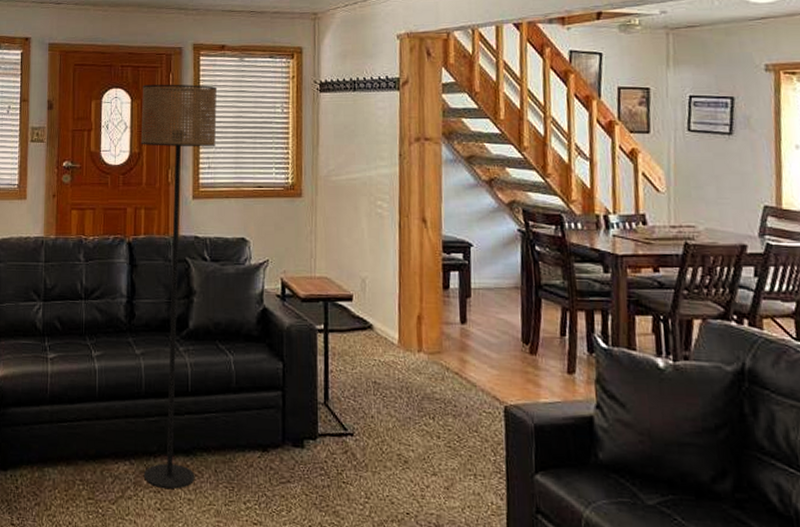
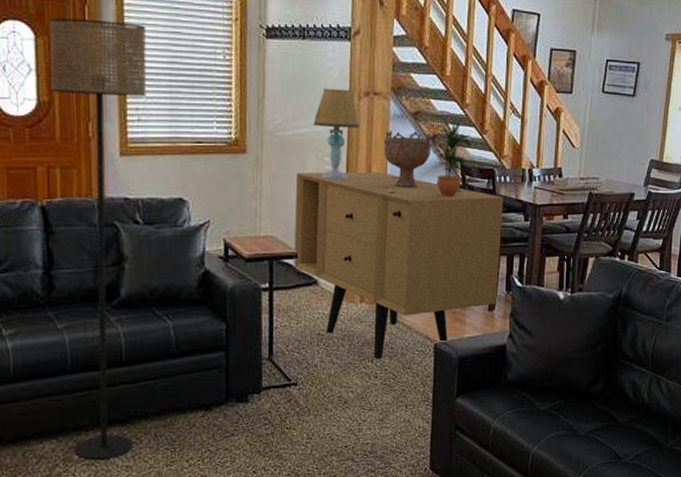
sideboard: none [348,216,578,418] -> present [294,172,503,360]
table lamp: none [365,135,411,224] -> present [313,88,359,180]
decorative bowl: none [436,174,490,233] -> present [383,130,433,188]
potted plant: none [488,159,535,243] -> present [431,116,473,197]

